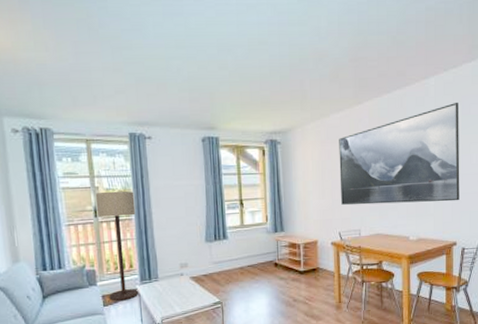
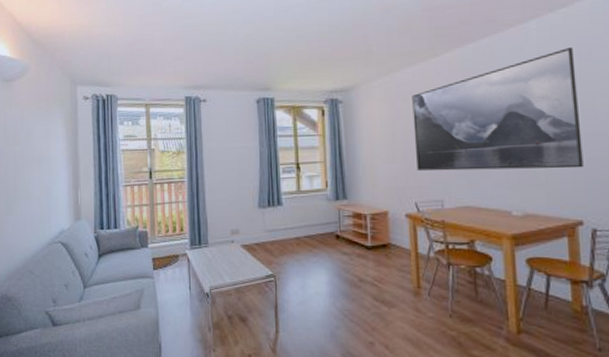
floor lamp: present [95,191,139,301] -> none [151,153,188,265]

